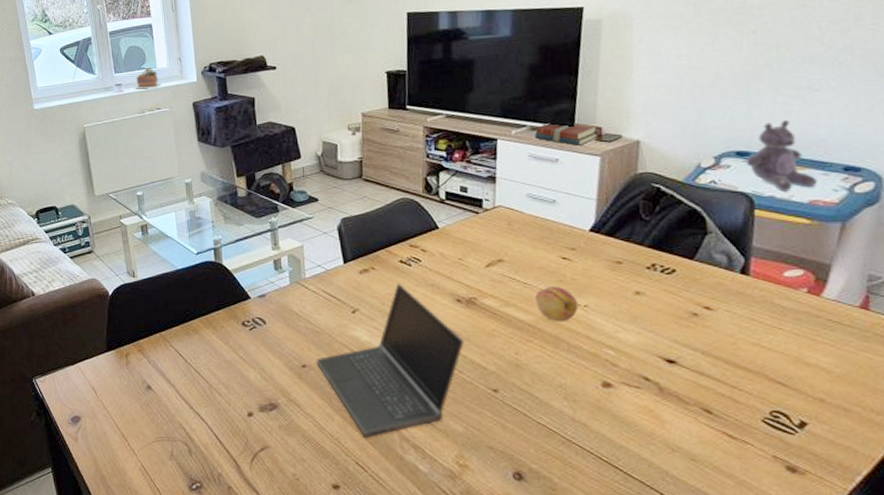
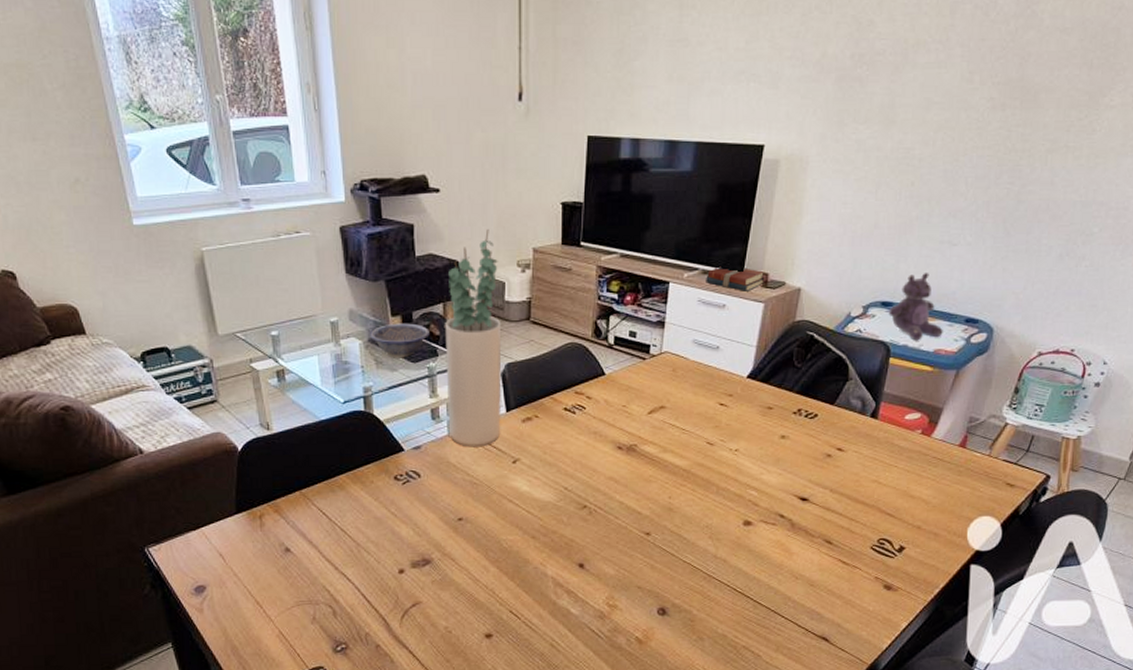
succulent plant: present [134,66,162,90] -> none [266,179,301,207]
decorative bowl: none [219,183,271,214] -> present [370,323,430,358]
vase: none [284,98,340,297] -> present [445,229,502,448]
laptop computer: present [316,283,465,438] -> none [473,431,622,586]
fruit: present [535,286,579,322] -> none [692,431,730,466]

